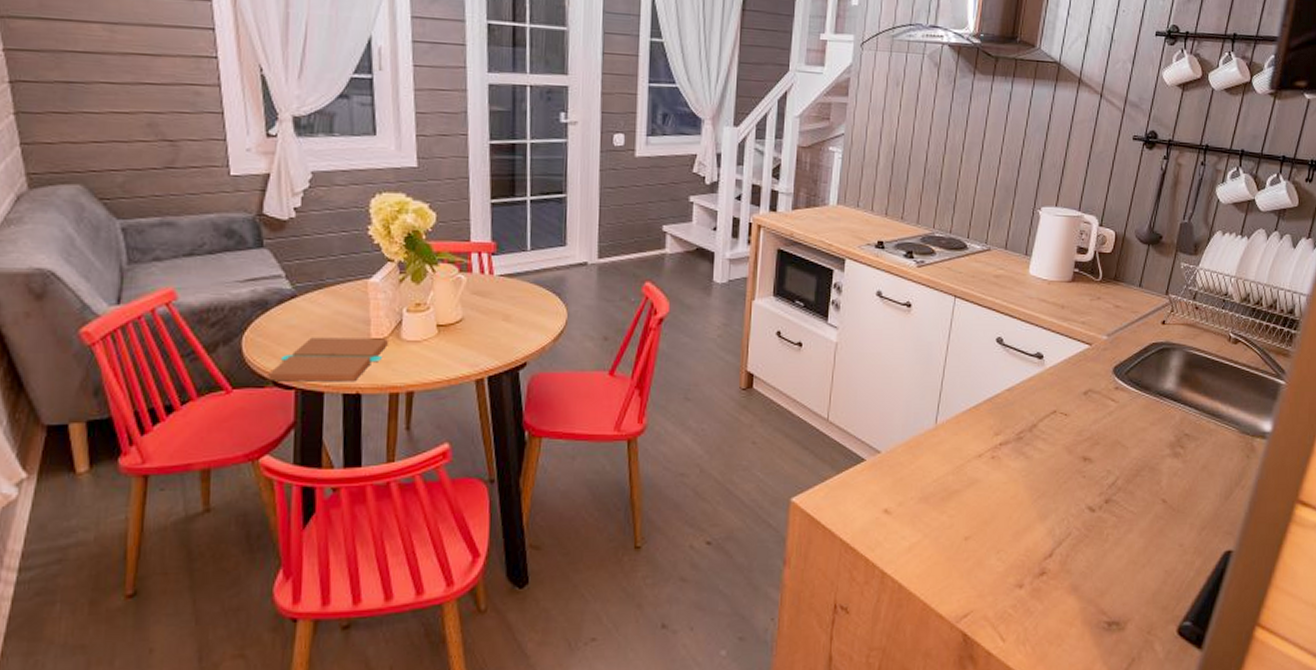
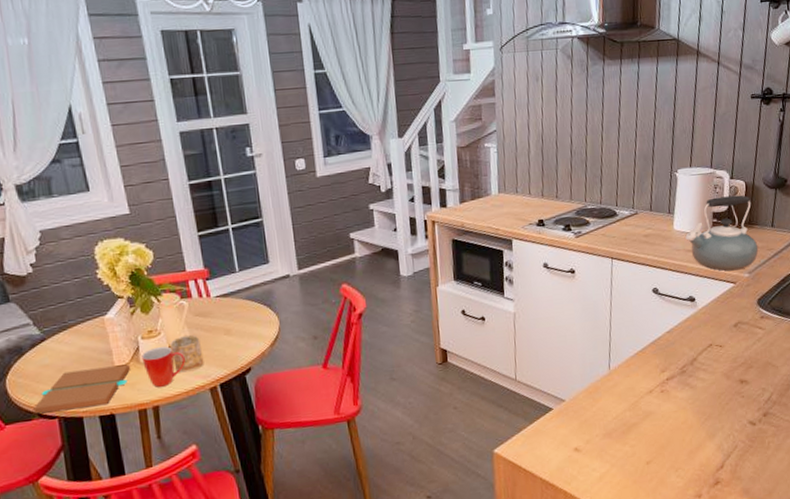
mug: none [403,323,453,370] -> present [142,346,186,387]
mug: none [437,315,475,357] -> present [170,335,204,373]
kettle: none [1041,244,1122,330] -> present [685,195,759,271]

